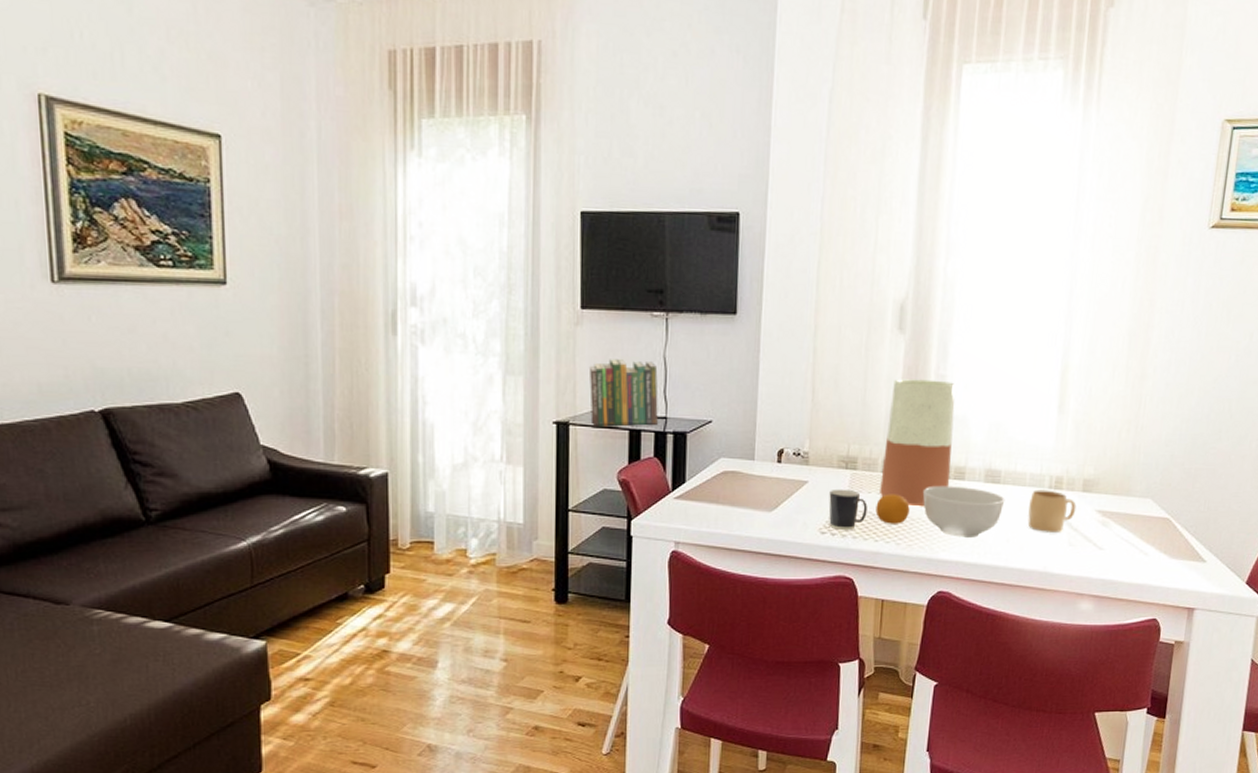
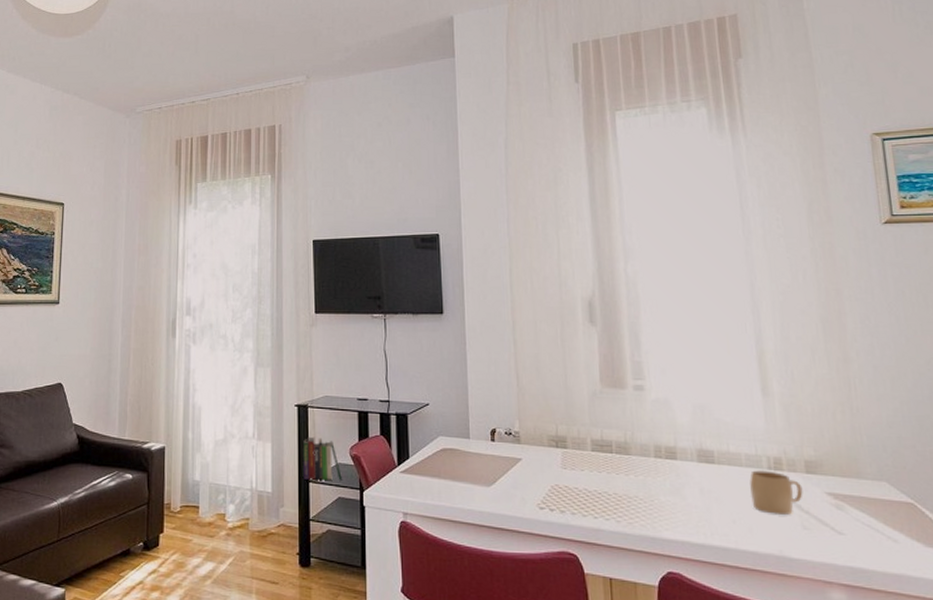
books: none [562,459,607,509] -> present [303,436,342,481]
books: present [589,359,658,428] -> none [324,353,382,410]
mug: present [828,489,868,531] -> none [543,466,583,507]
fruit: present [875,494,910,524] -> none [590,471,626,502]
vase: present [880,379,956,507] -> none [591,365,662,485]
bowl: present [922,485,1005,538] -> none [635,464,723,517]

